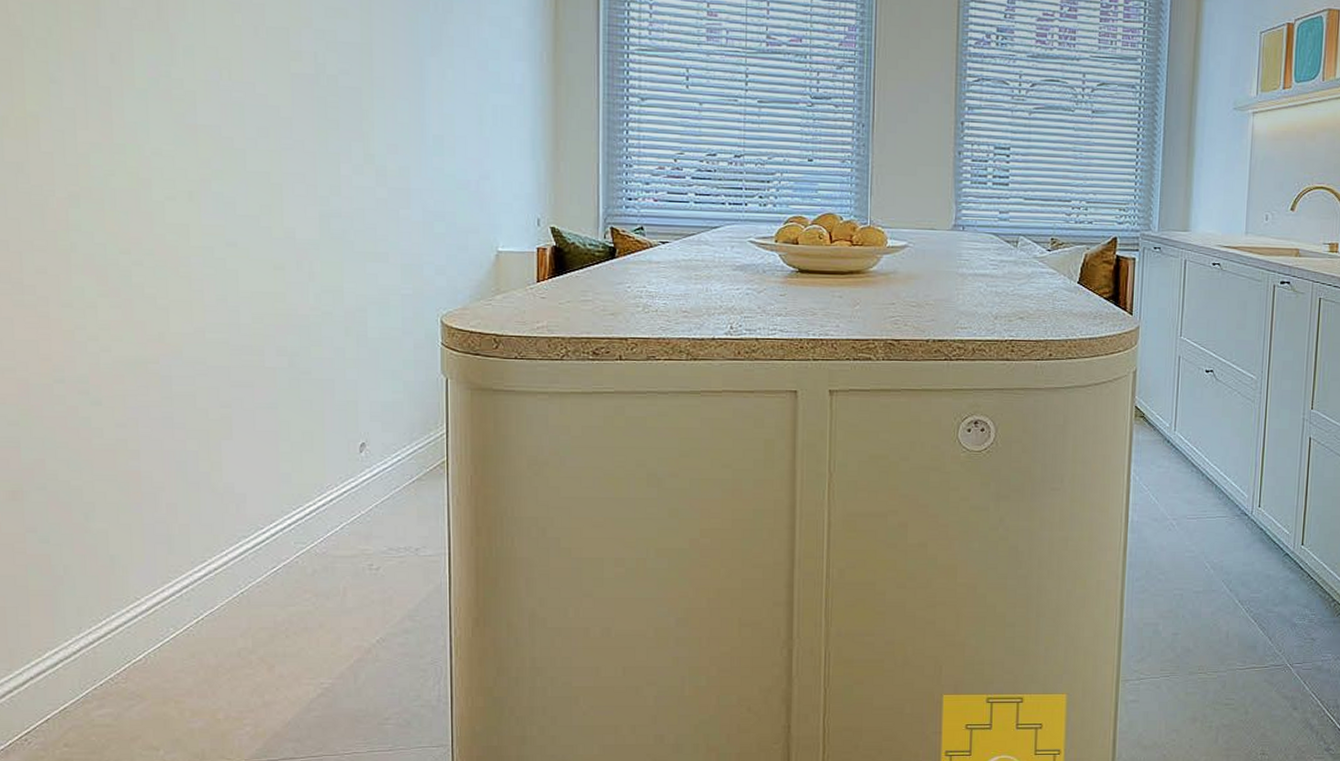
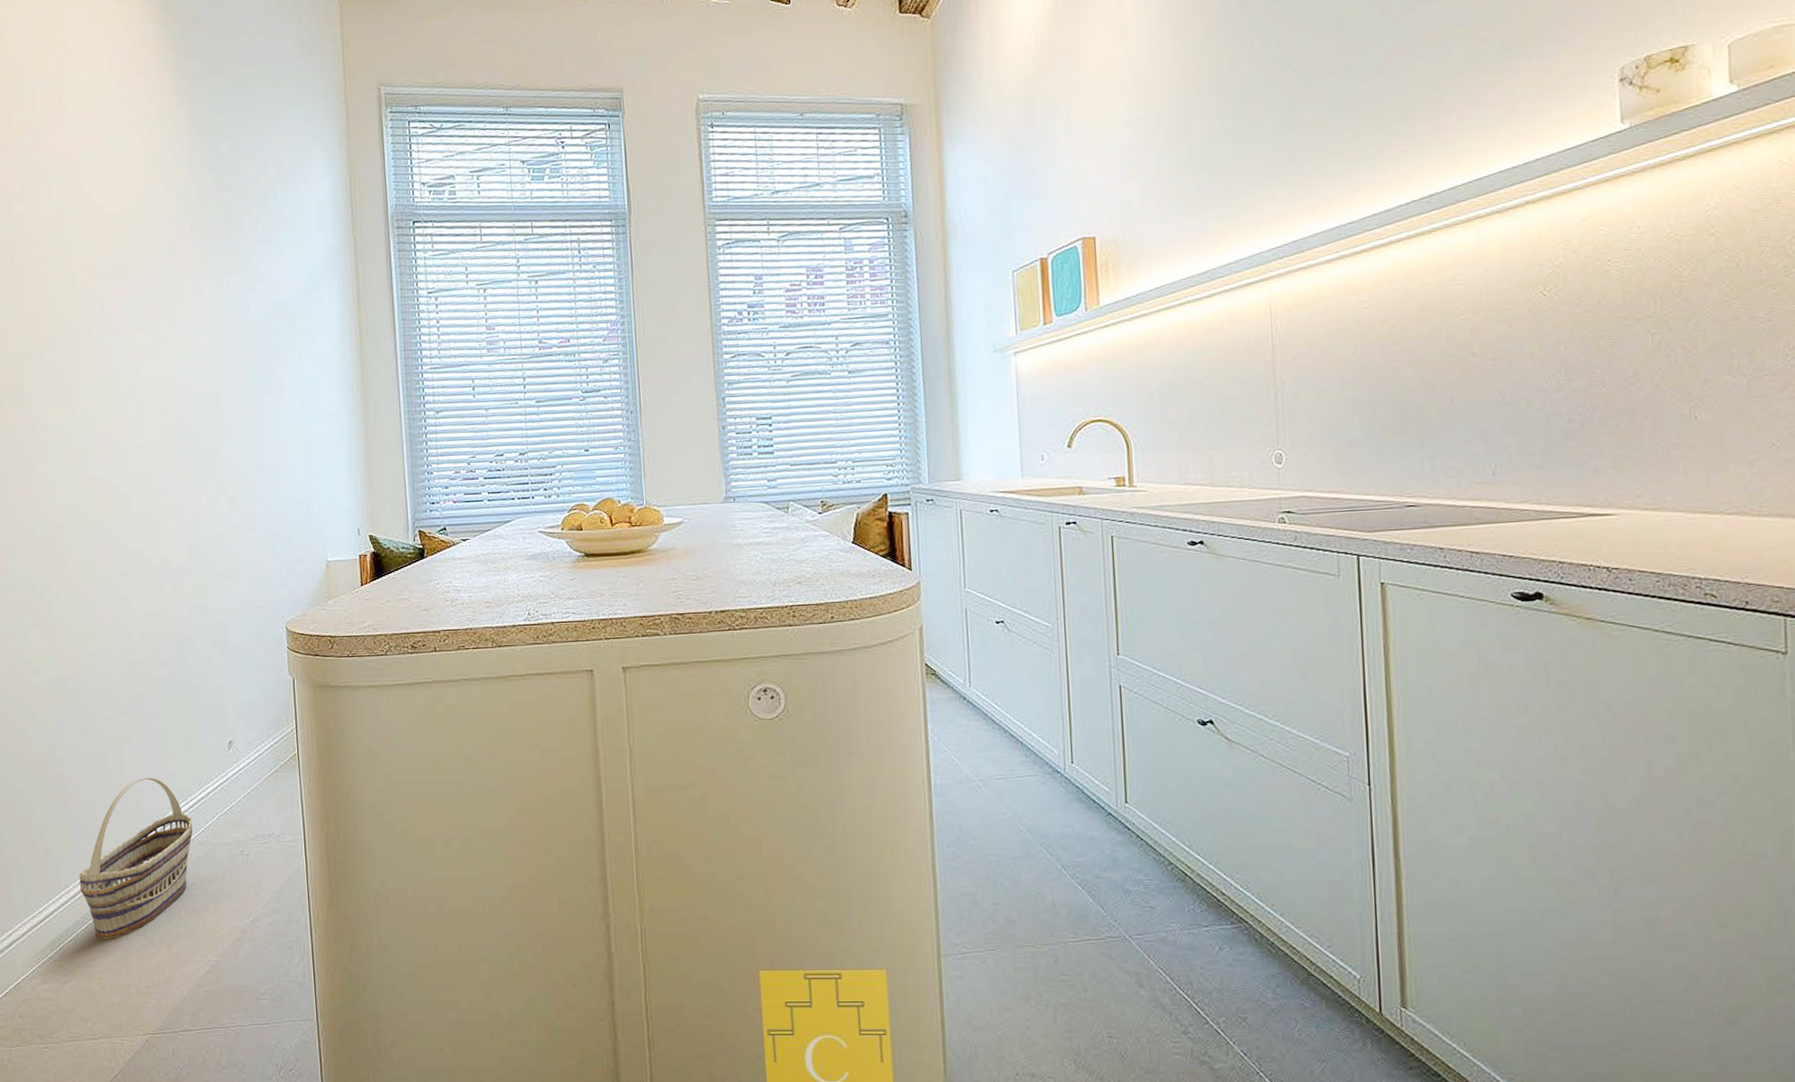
basket: none [155,479,309,660] -> present [79,777,193,941]

